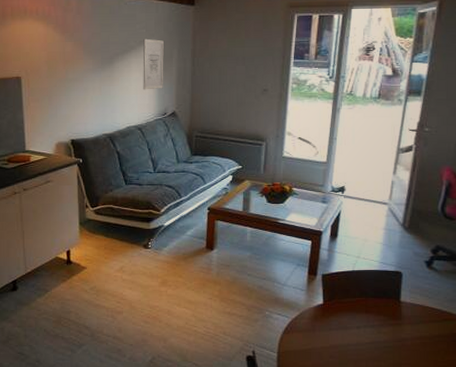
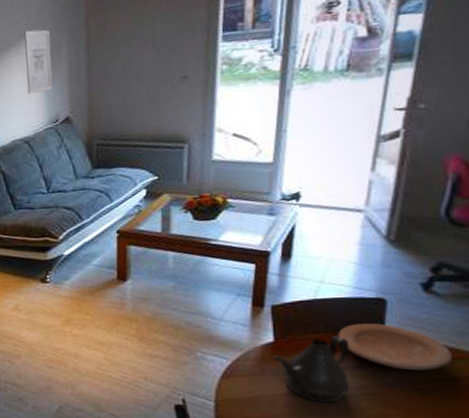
teapot: none [321,300,377,354] -> present [272,336,351,402]
plate: none [368,291,446,329] -> present [338,323,453,371]

